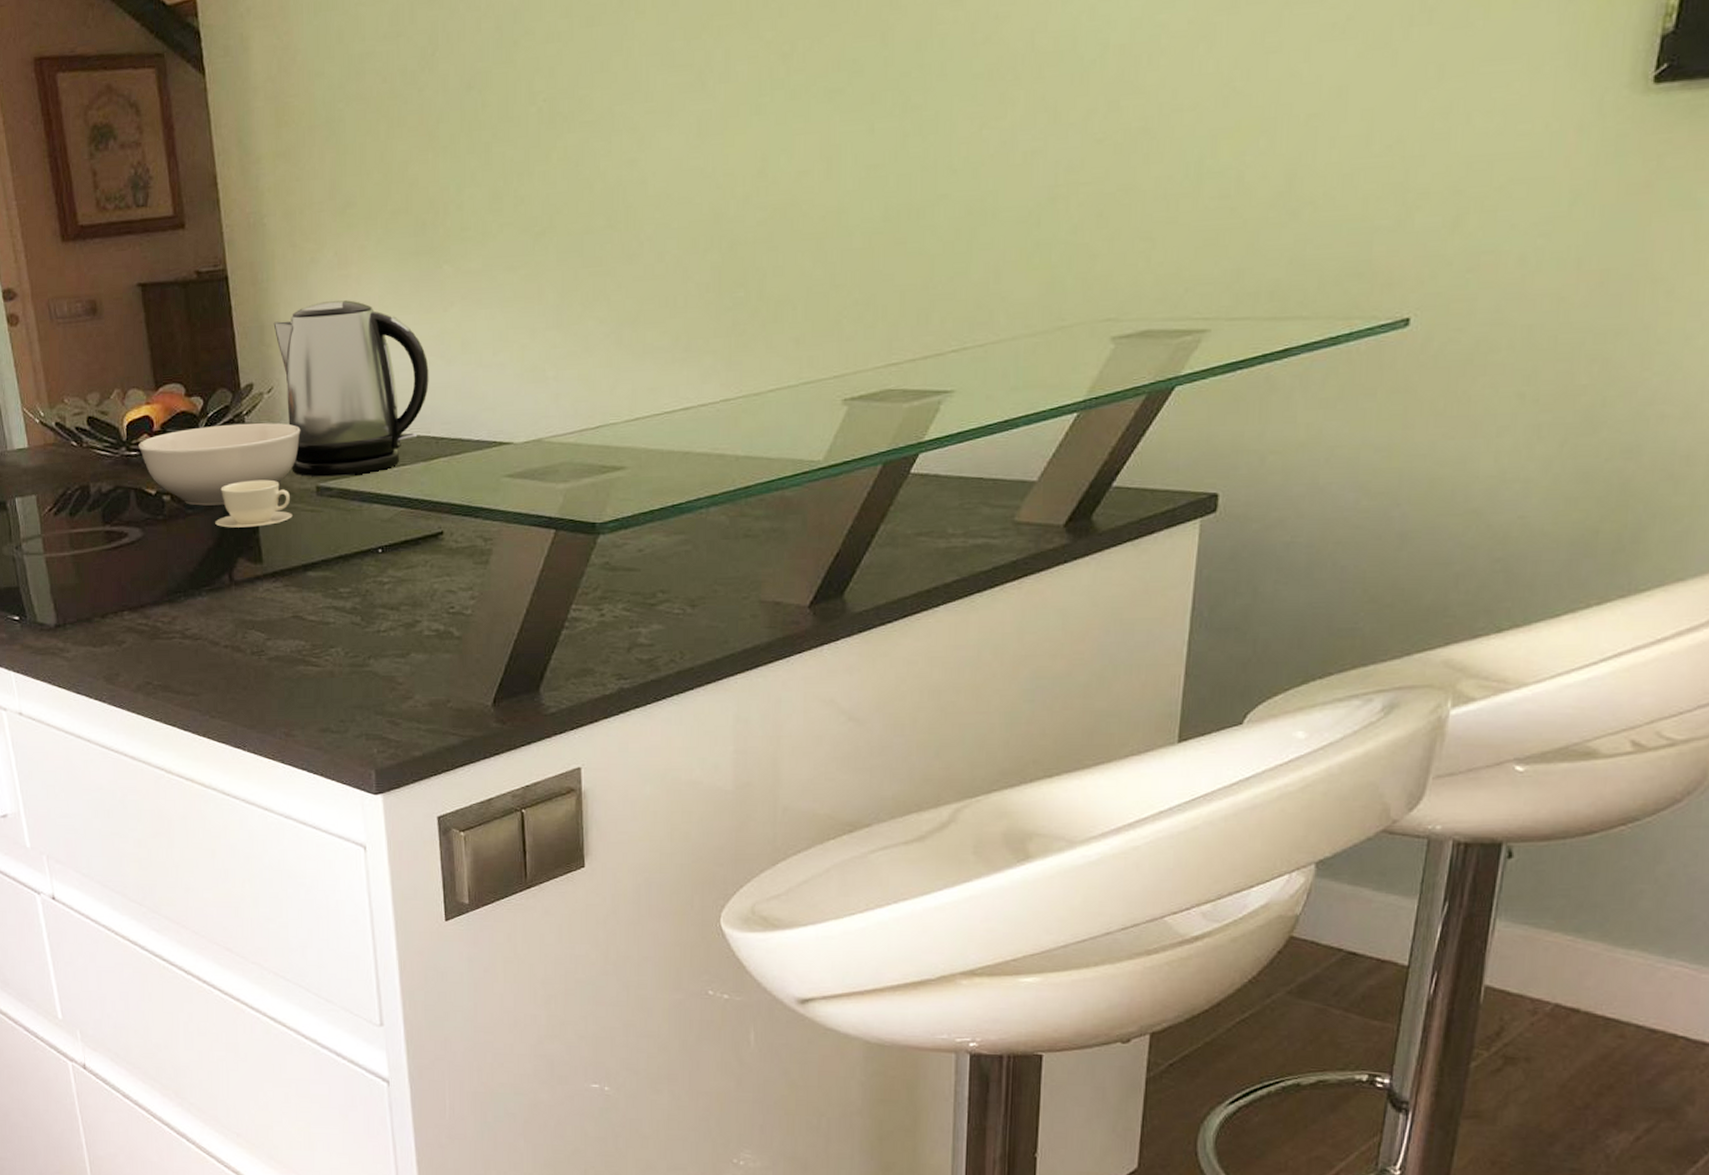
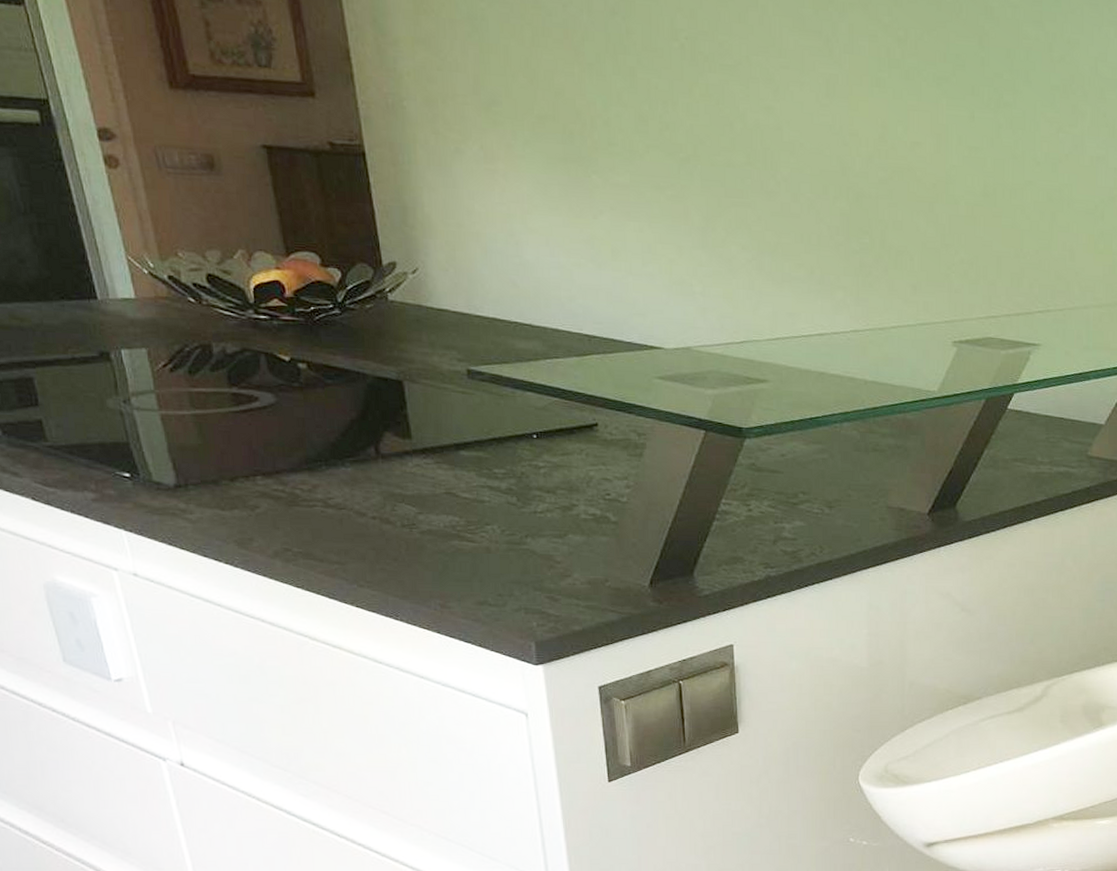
bowl: present [137,422,301,506] -> none [267,299,449,378]
teacup: present [215,479,292,528] -> none [358,357,442,403]
kettle: present [273,299,429,477] -> none [416,192,580,363]

